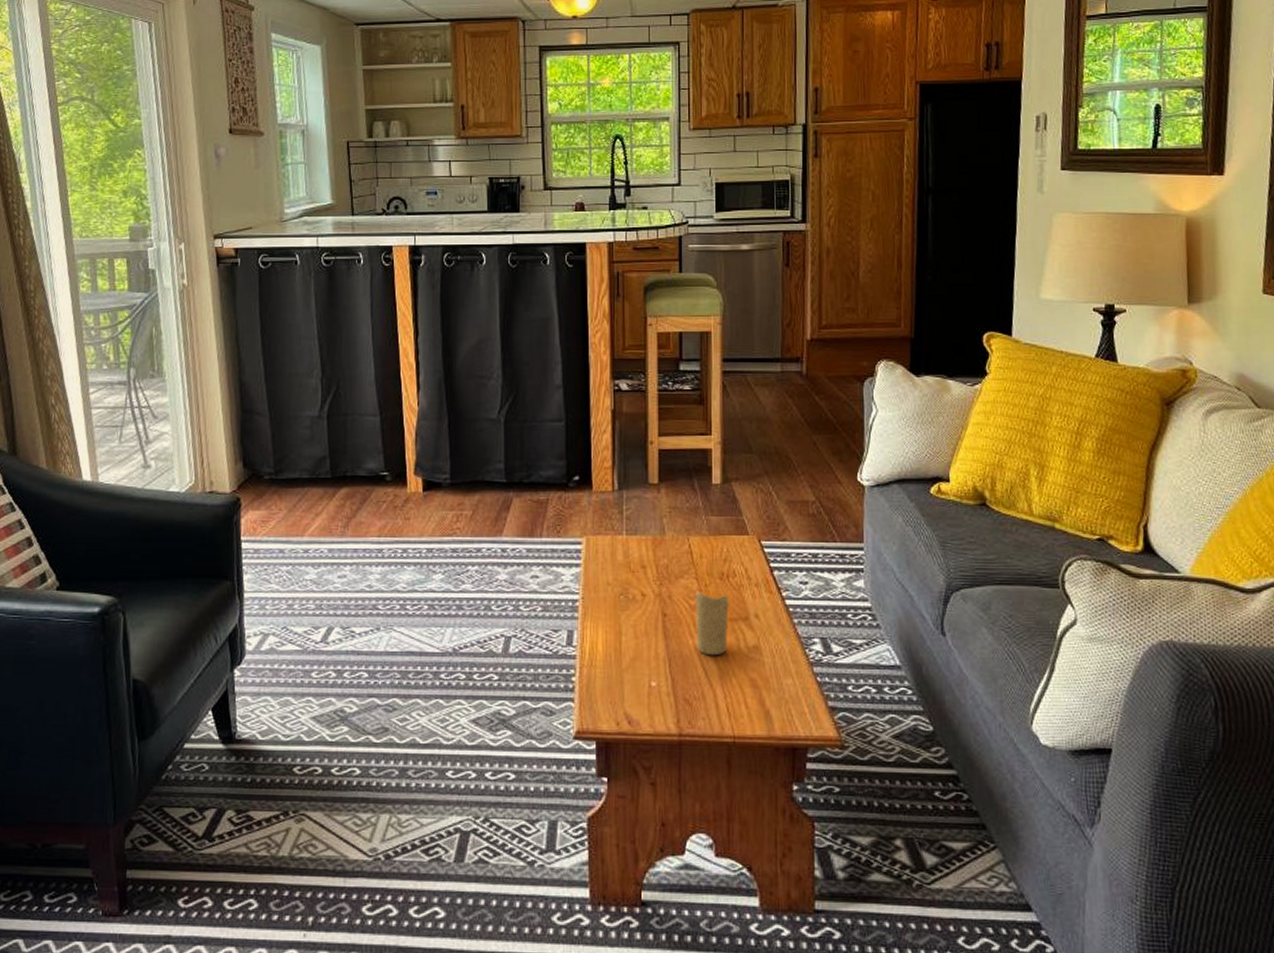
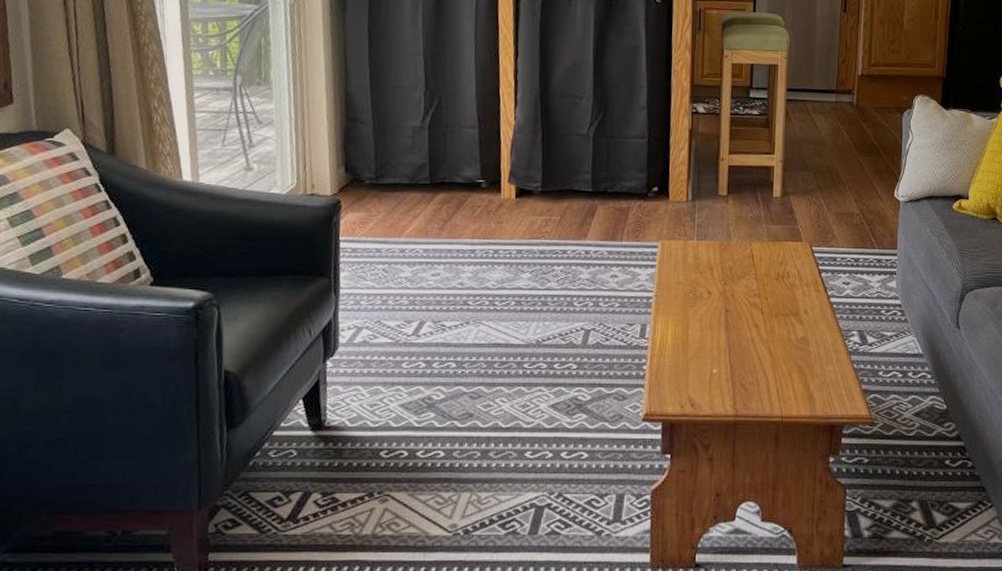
candle: present [695,591,729,656] -> none [753,290,783,347]

